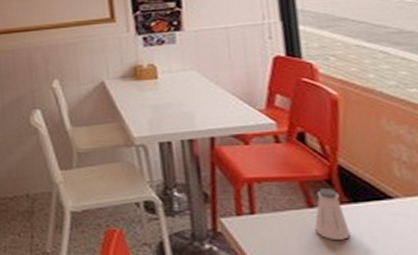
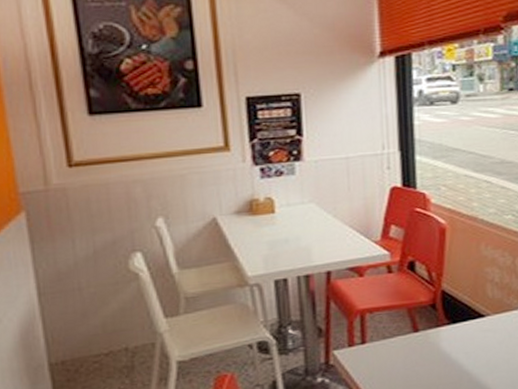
saltshaker: present [314,189,350,240] -> none [418,313,448,360]

